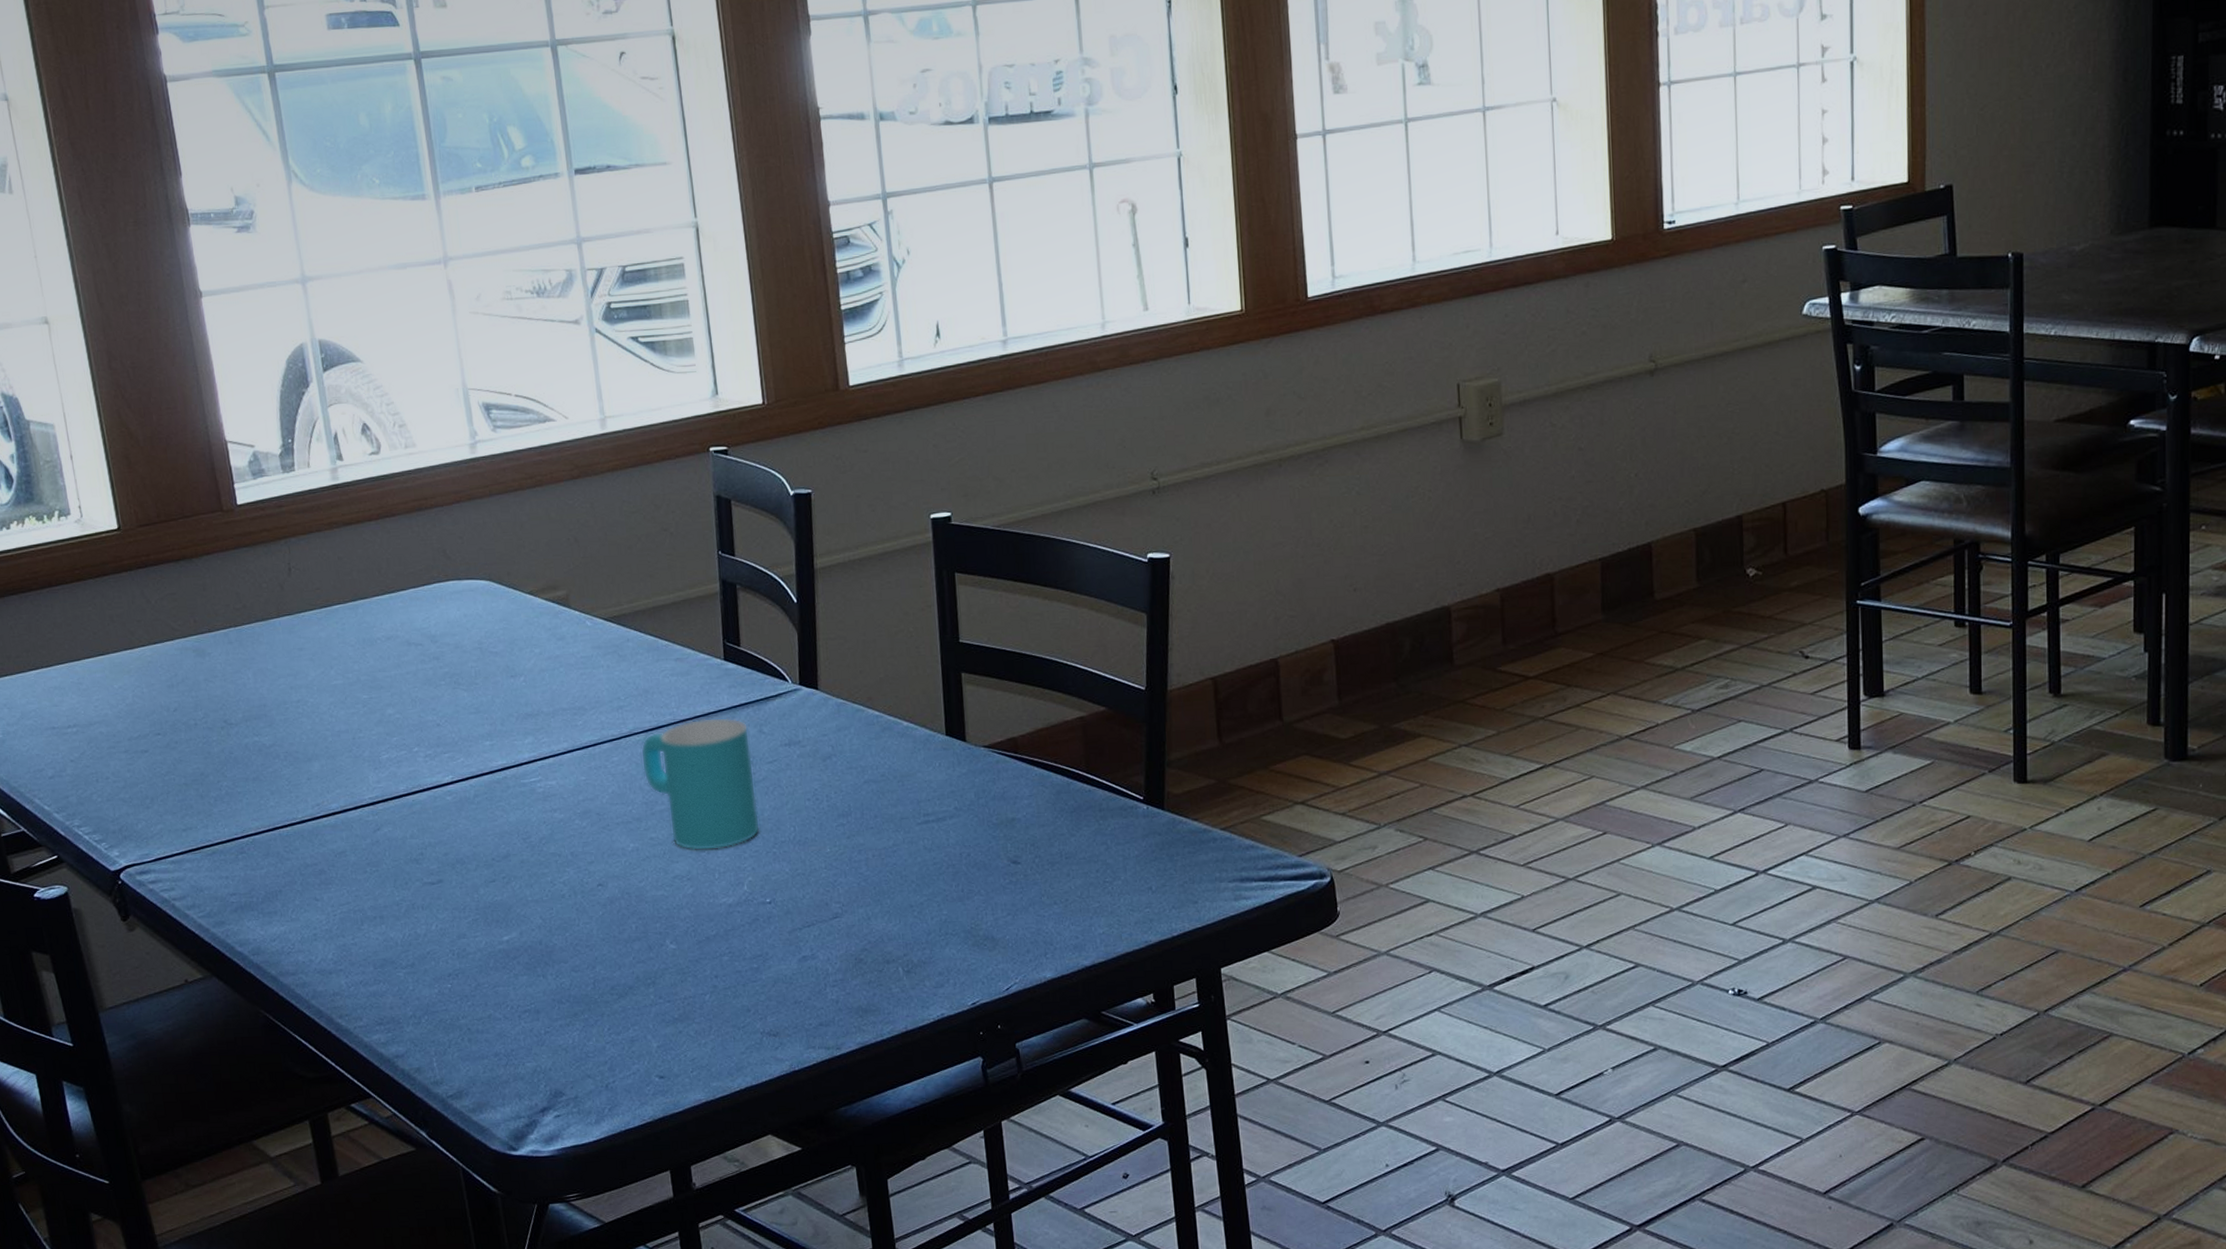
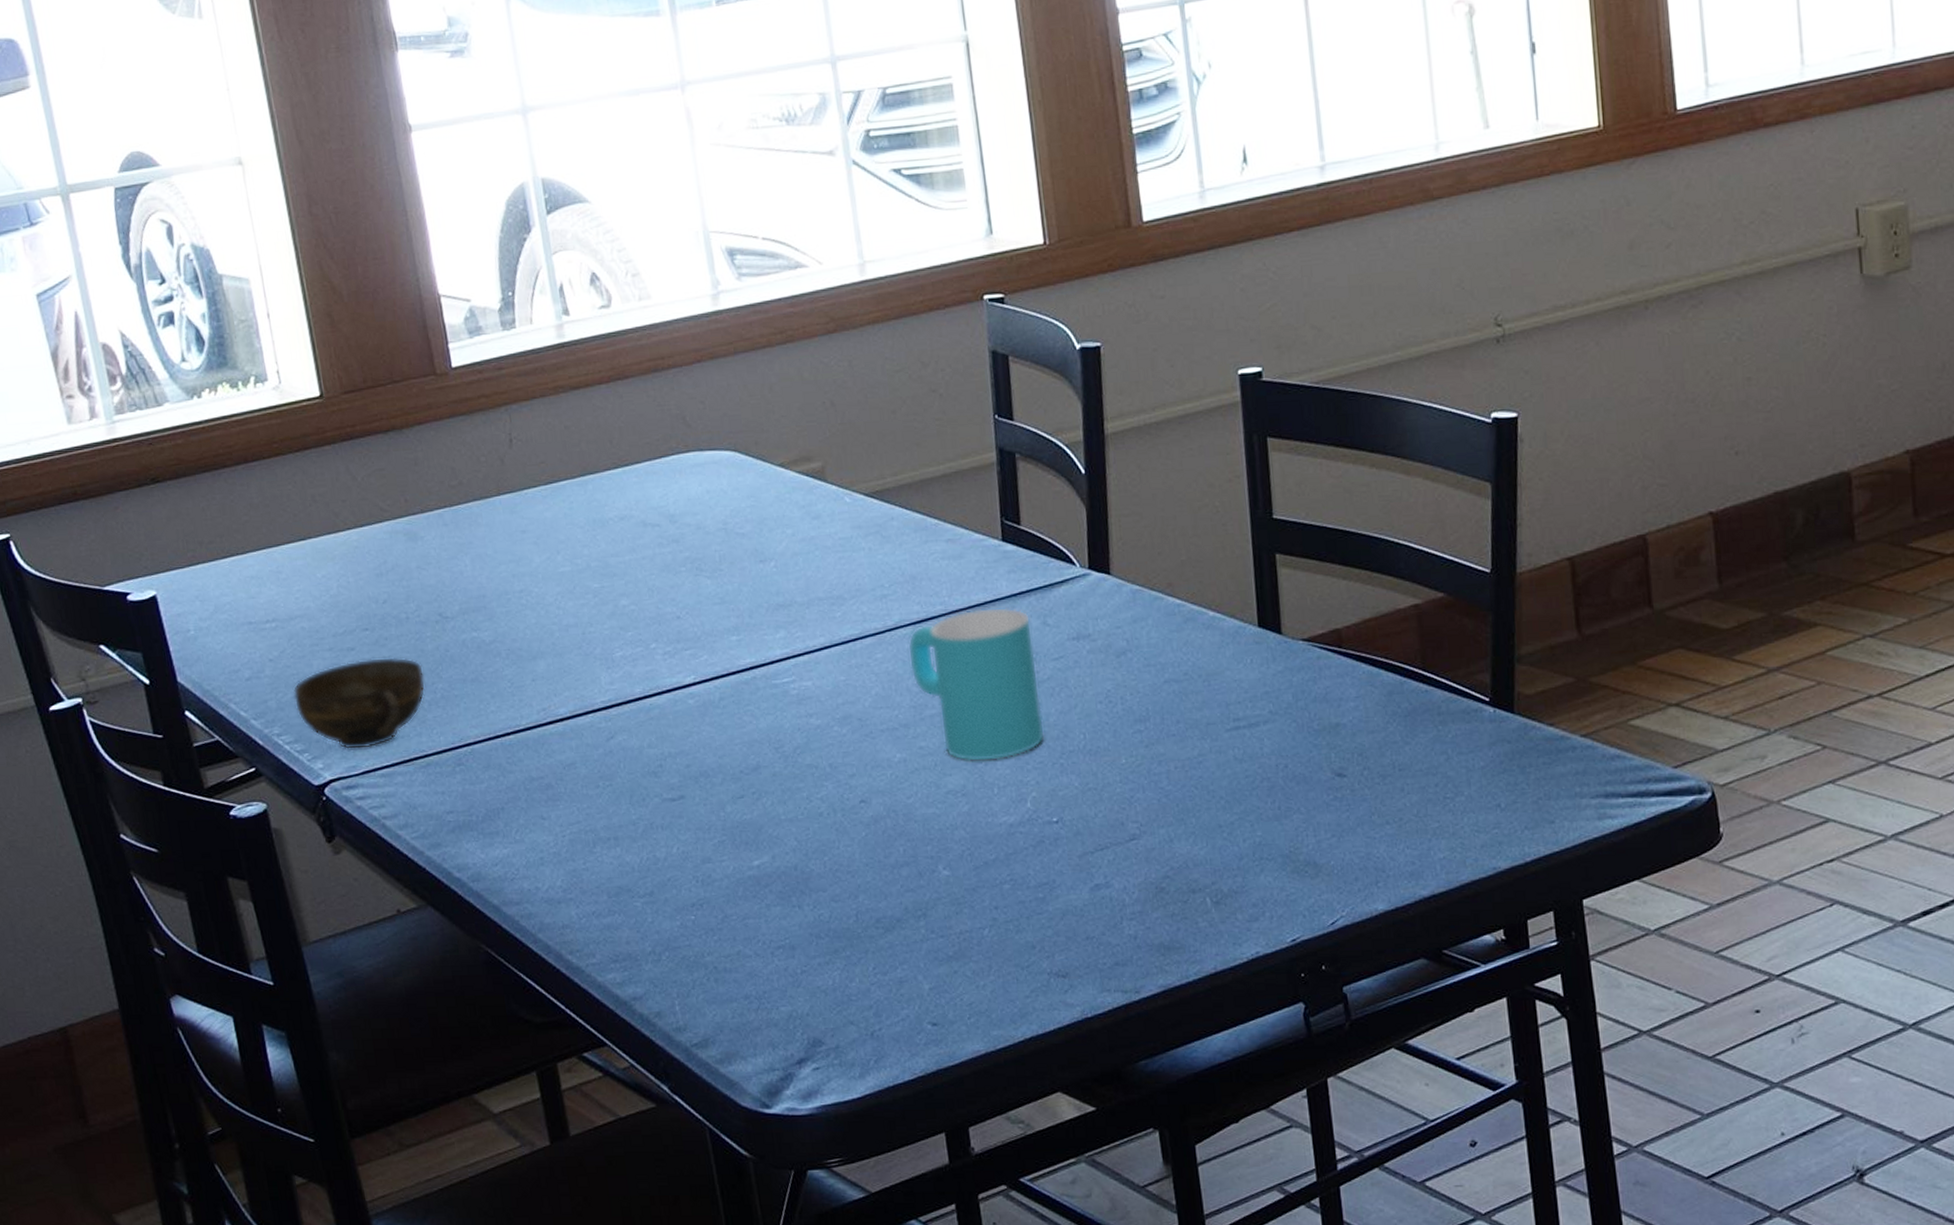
cup: none [92,758,212,840] -> present [293,656,426,750]

